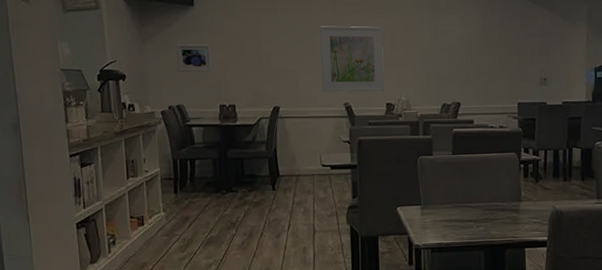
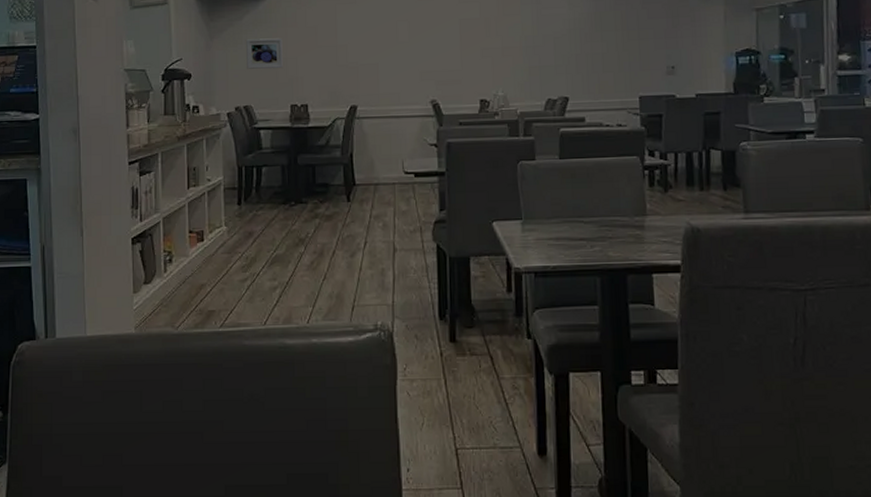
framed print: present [320,26,385,92] -> none [404,12,478,88]

